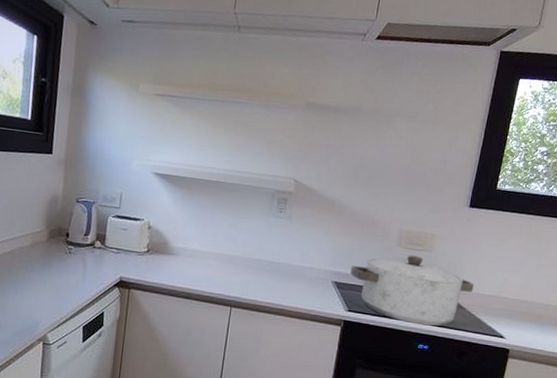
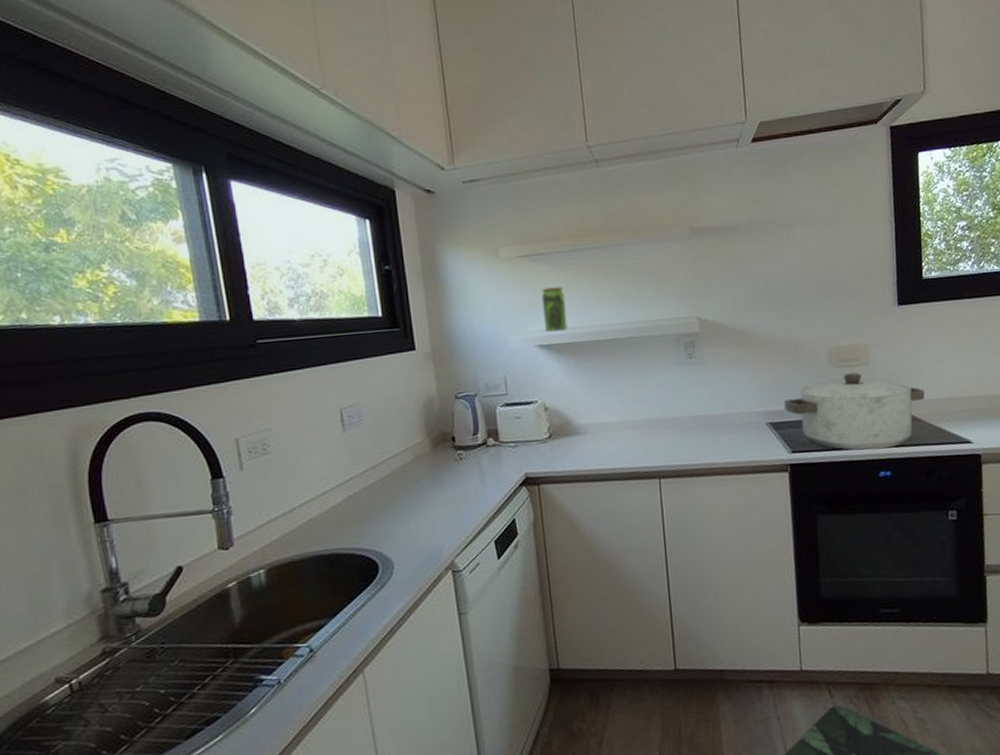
jar: none [163,126,187,166] -> present [541,286,568,332]

